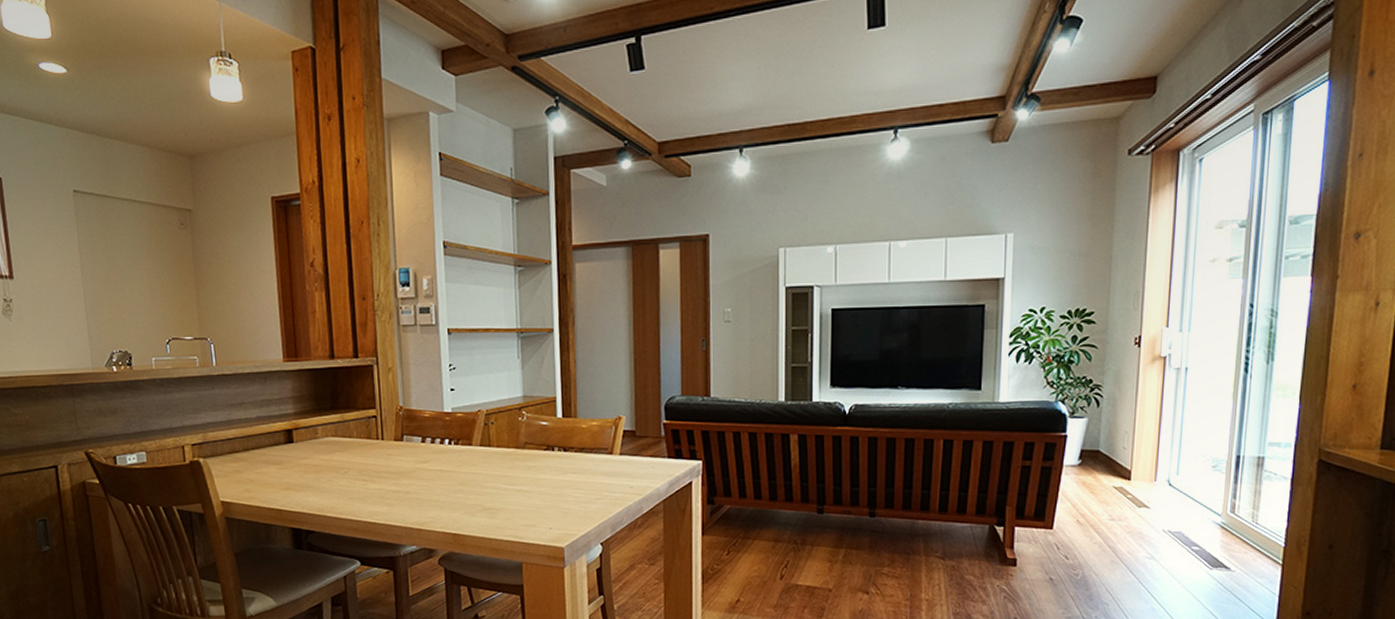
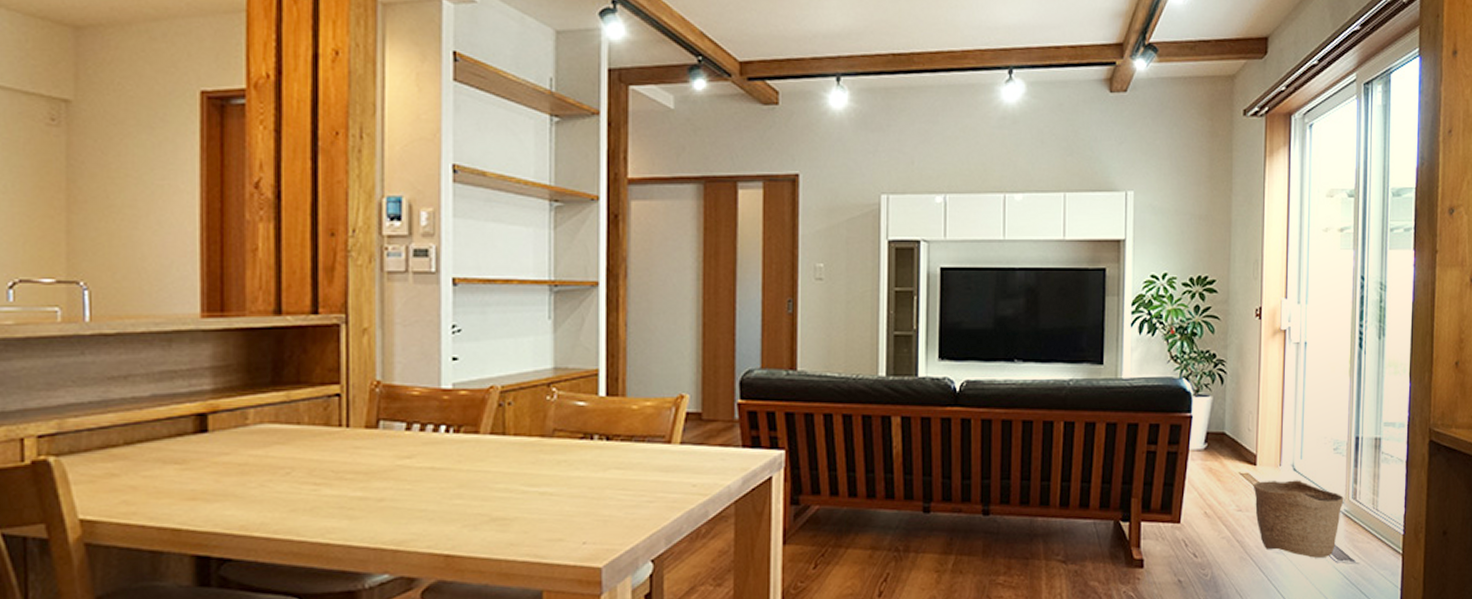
basket: none [1126,494,1222,564] -> present [1253,480,1344,558]

